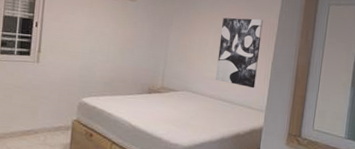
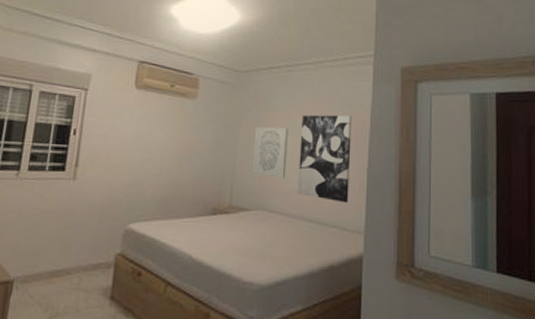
wall art: none [180,26,211,68] -> present [252,127,288,178]

